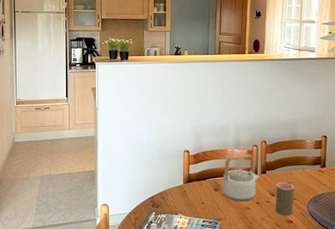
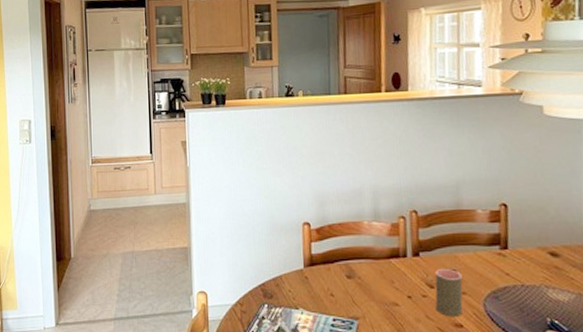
teapot: present [222,154,260,202] -> none [357,228,411,294]

